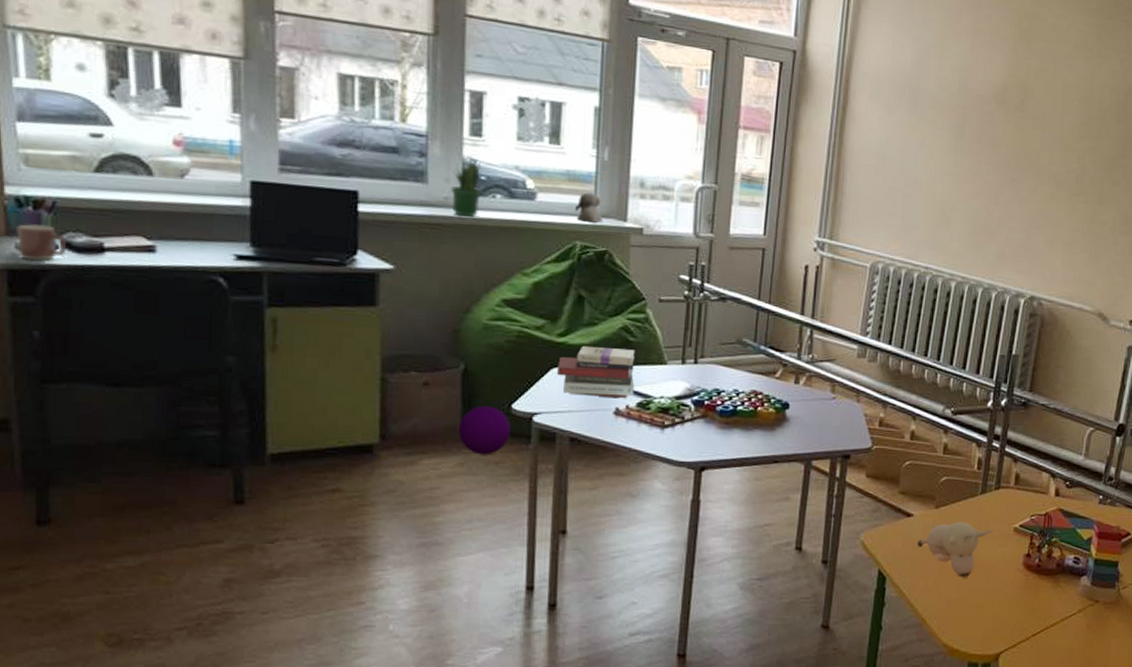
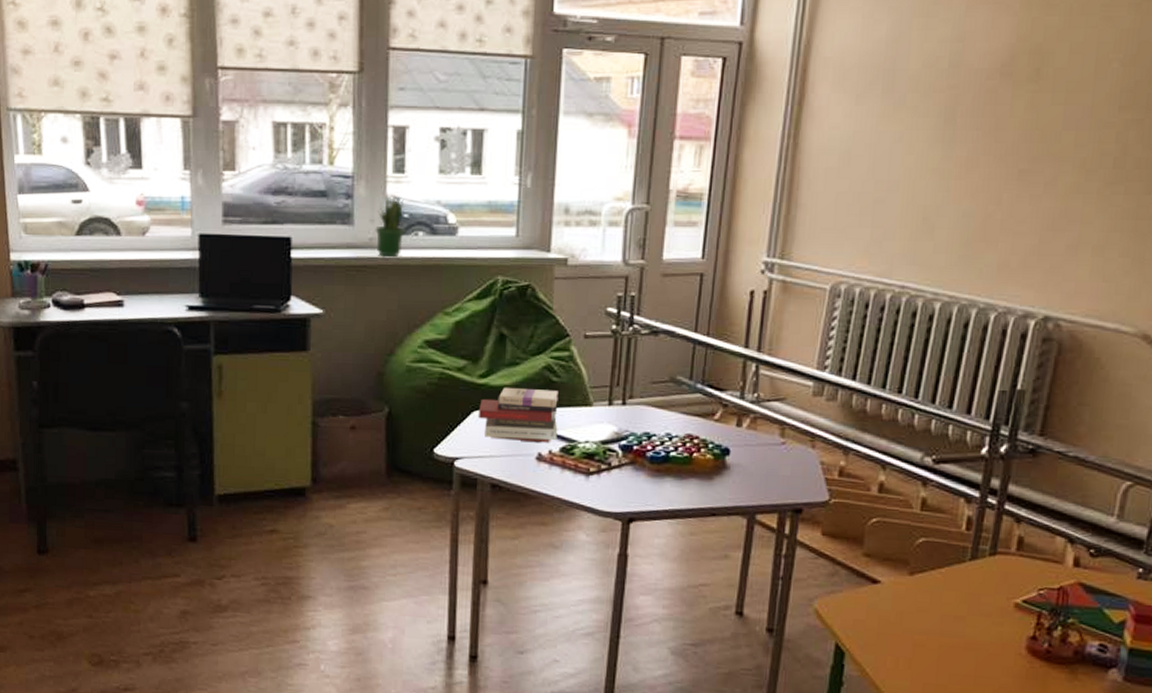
mug: present [17,224,66,261] -> none [19,286,55,319]
ball: present [458,405,512,455] -> none [382,450,434,501]
plush toy: present [575,192,603,223] -> none [497,223,525,255]
toy animal: present [917,521,992,578] -> none [884,592,985,660]

